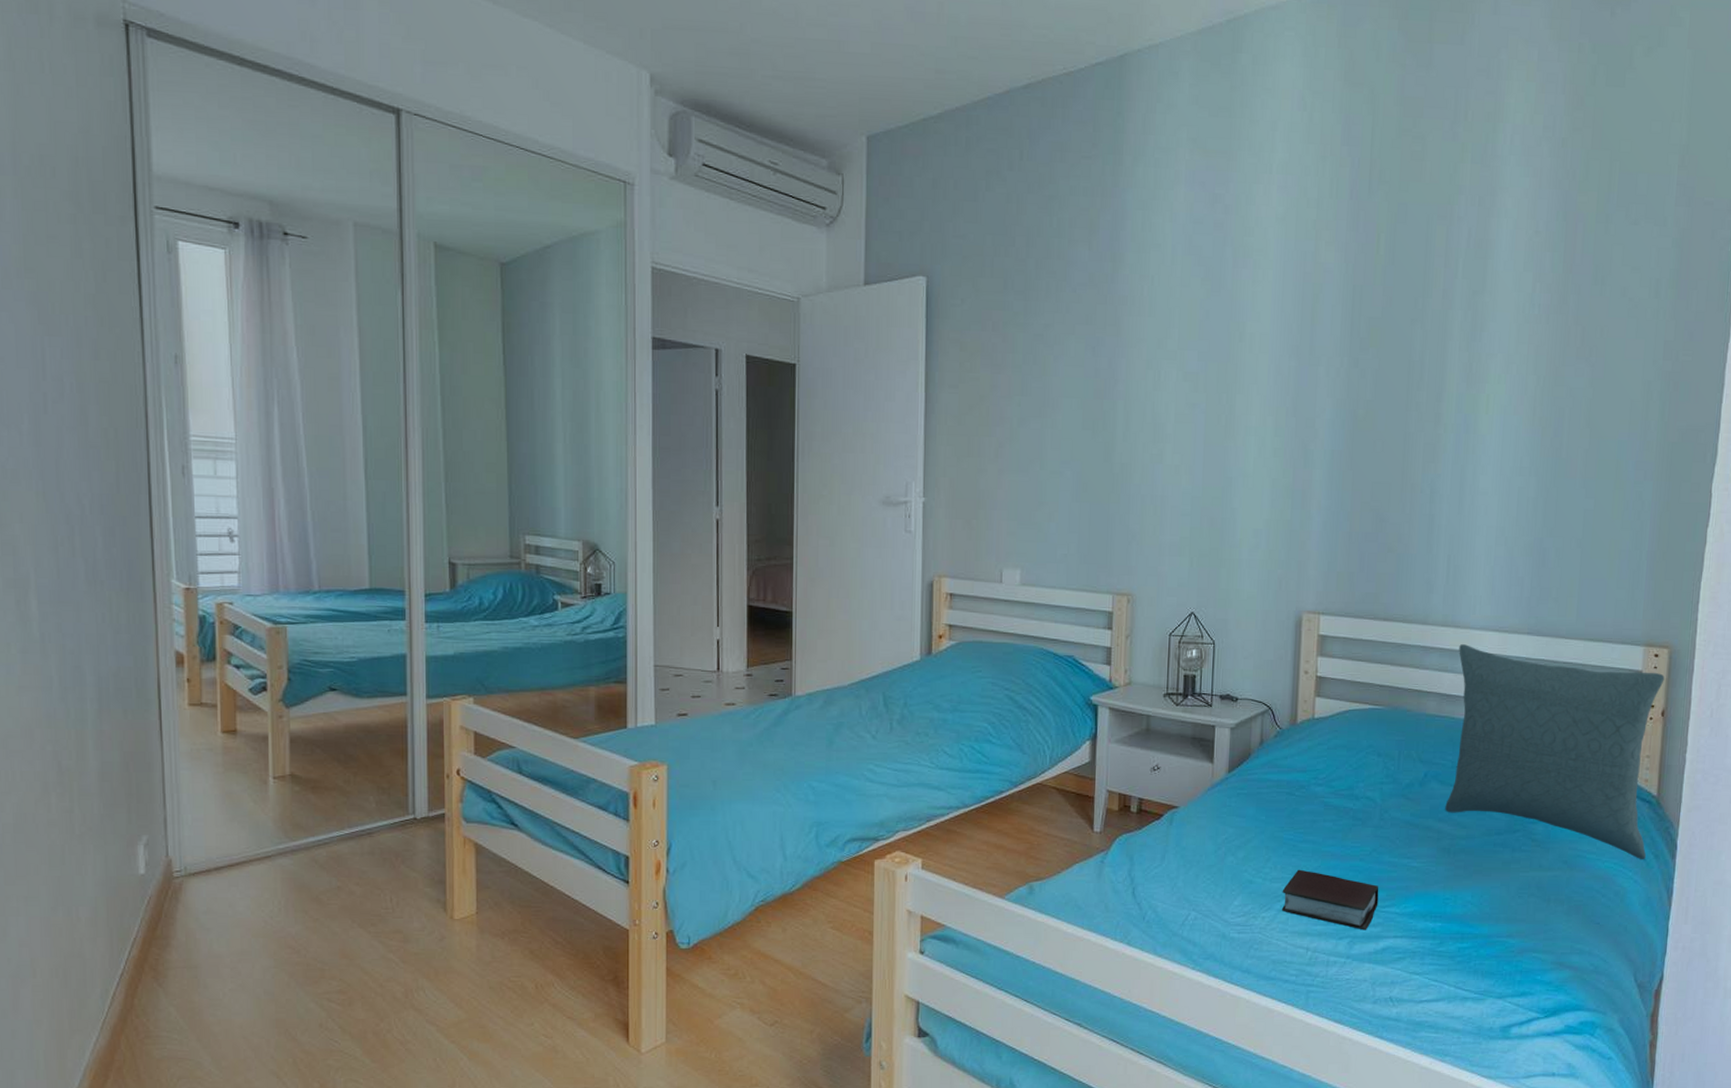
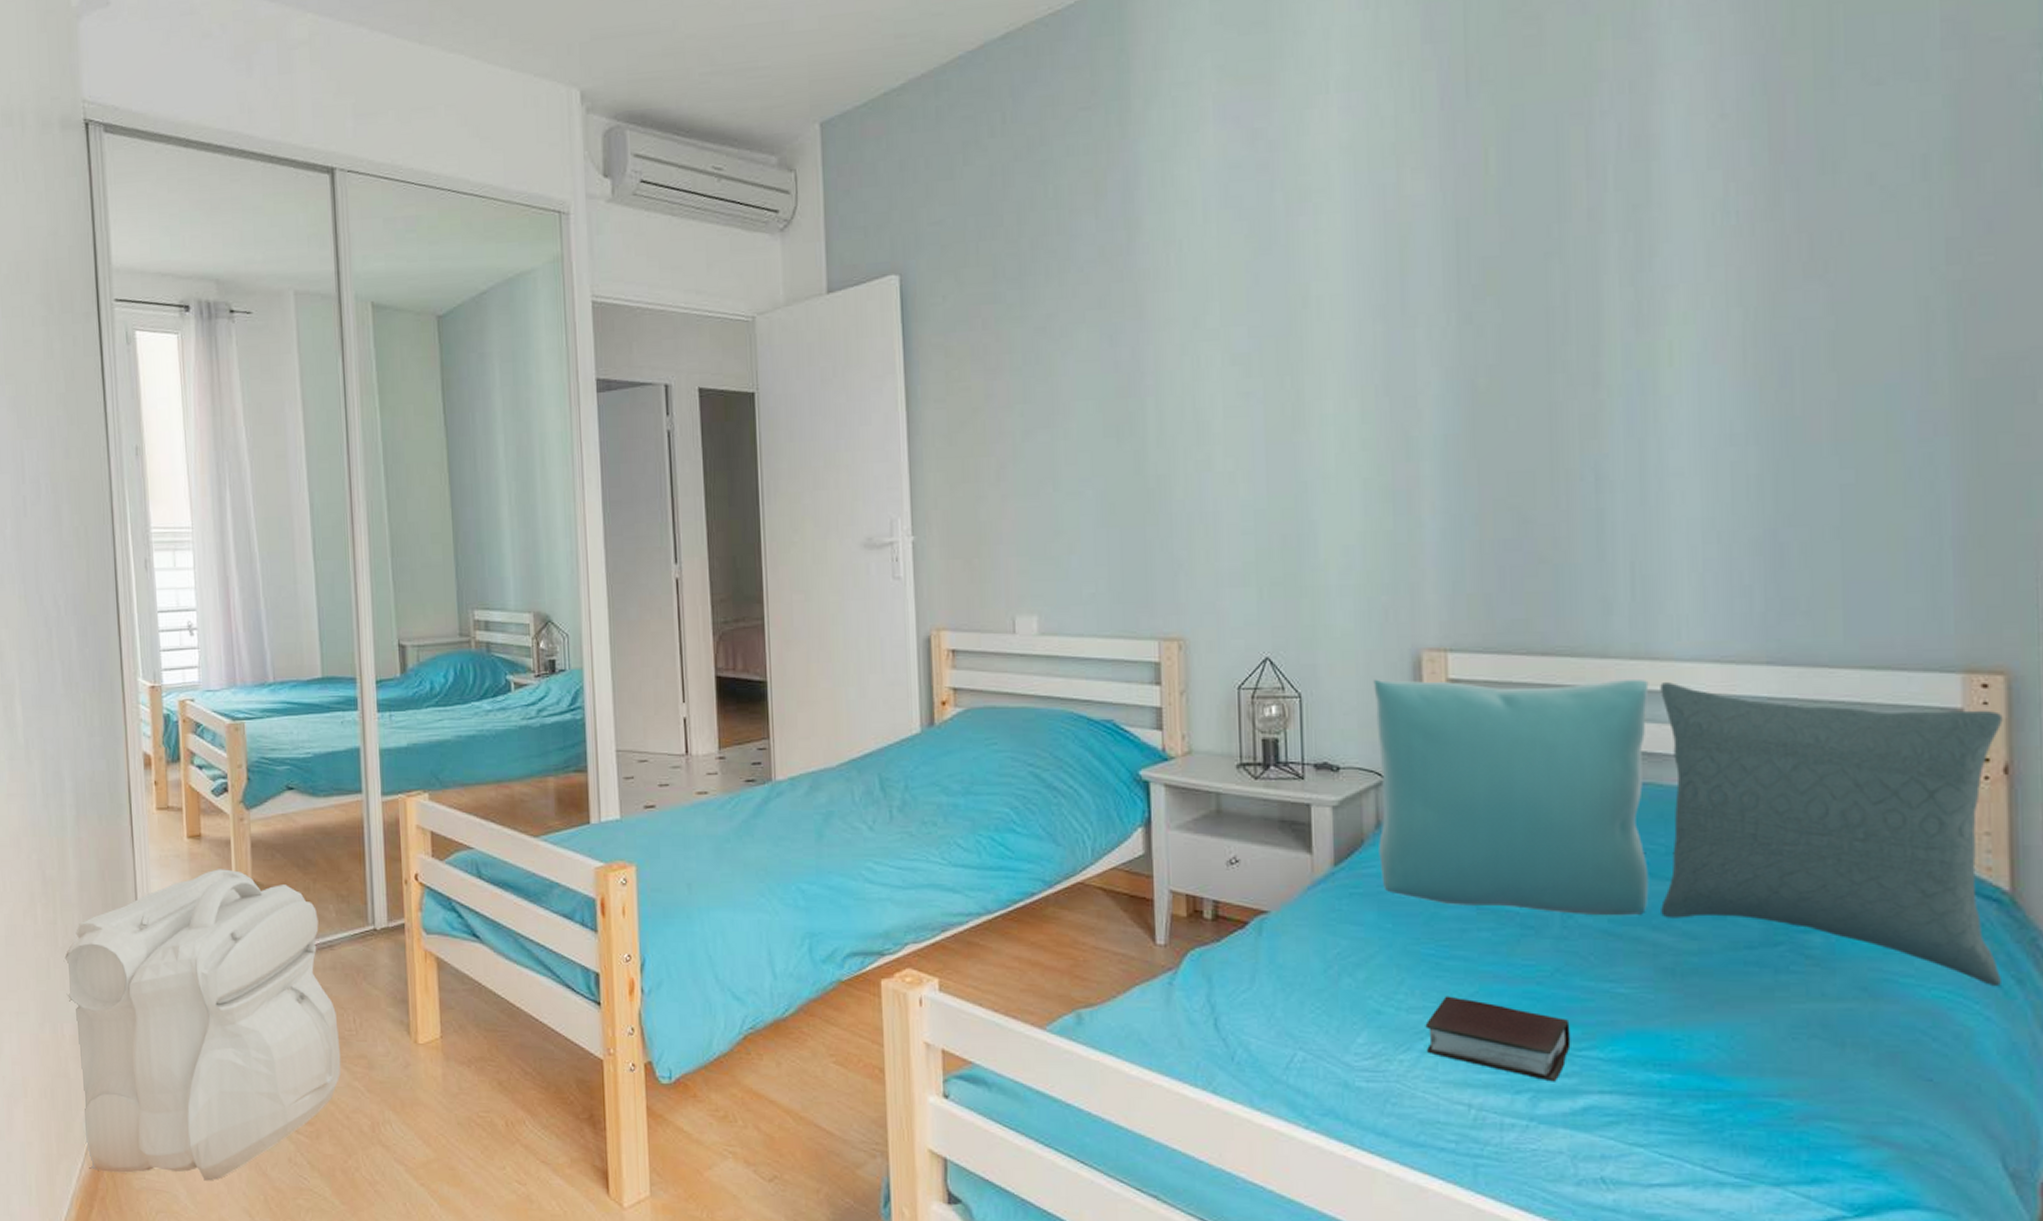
backpack: none [80,762,376,1048] -> present [63,869,341,1181]
pillow: none [1260,632,1452,812] -> present [1373,679,1649,916]

